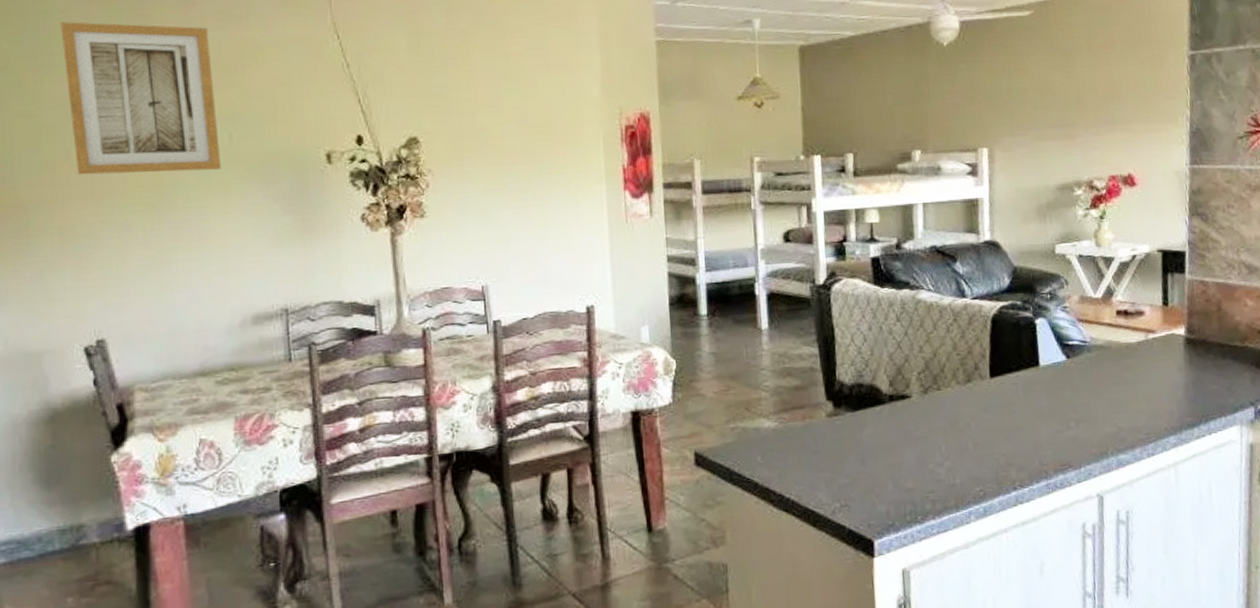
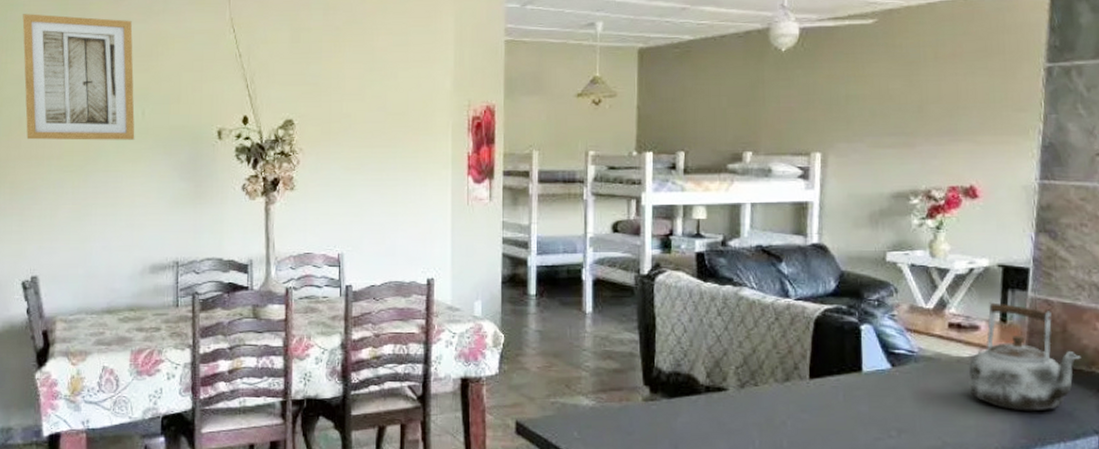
kettle: none [1136,284,1236,391] -> present [967,300,1082,412]

